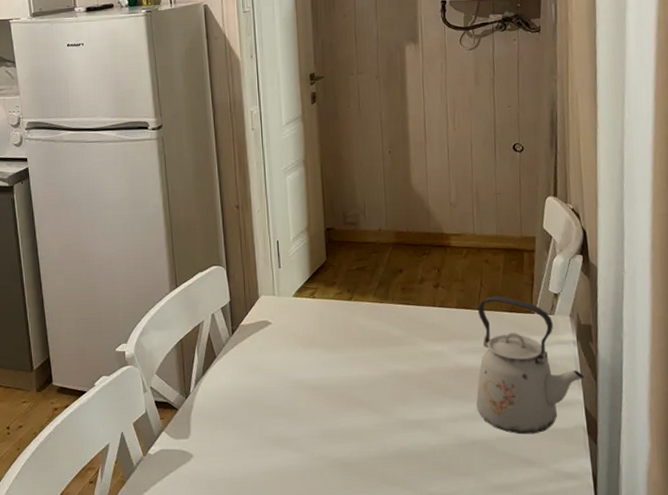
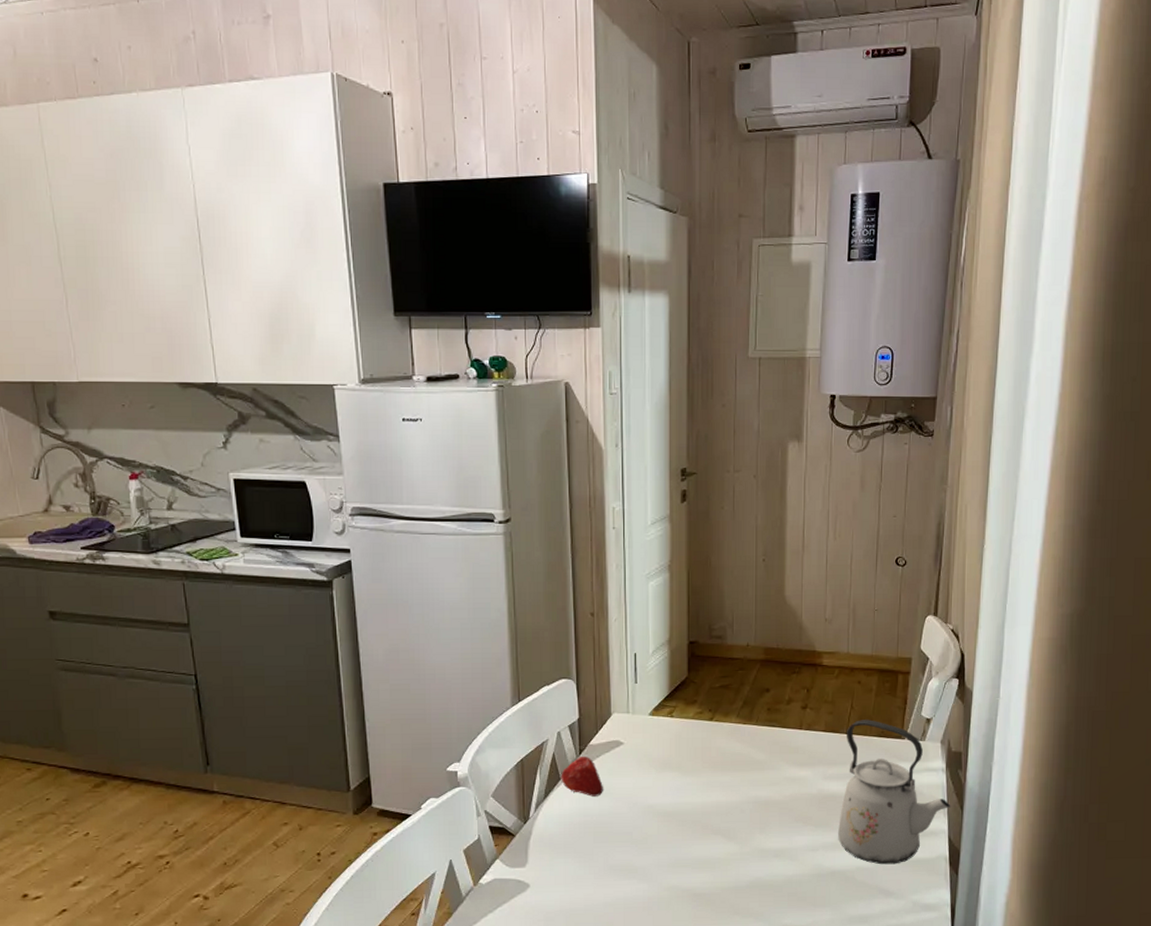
fruit: none [216,336,256,373] -> present [561,757,604,797]

